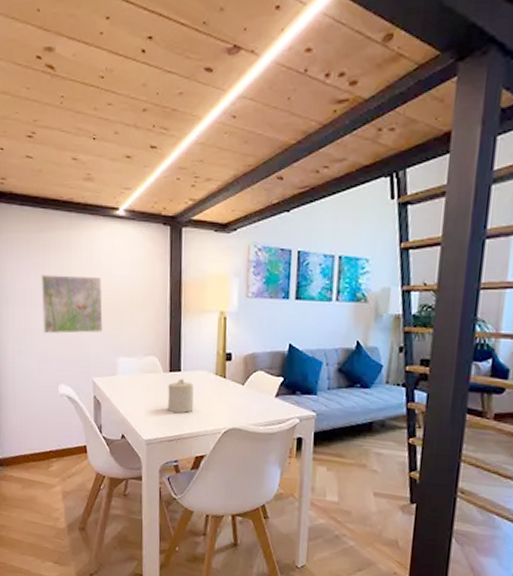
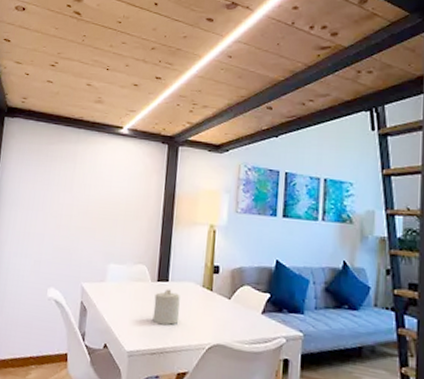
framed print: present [41,274,103,334] -> none [40,182,101,239]

